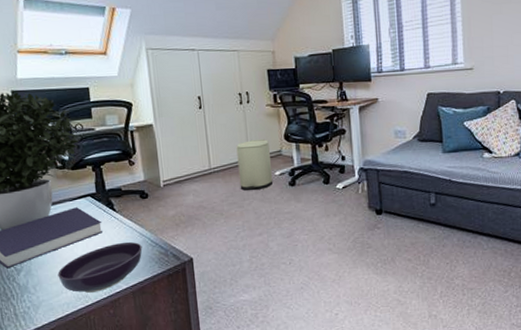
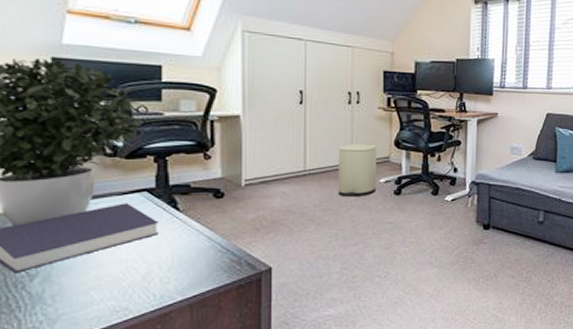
bowl: present [57,241,143,293] -> none [89,246,209,305]

